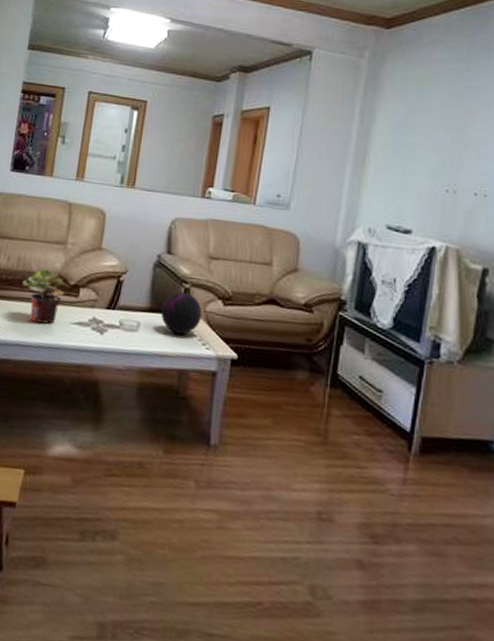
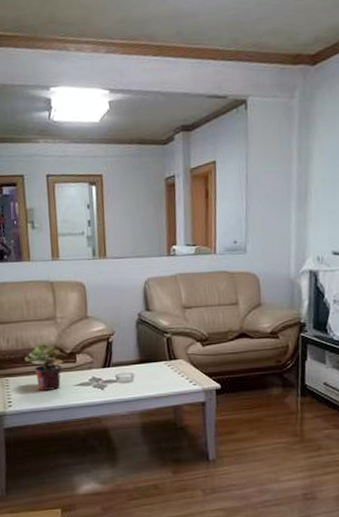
decorative orb: present [160,291,202,335] -> none [149,341,185,377]

